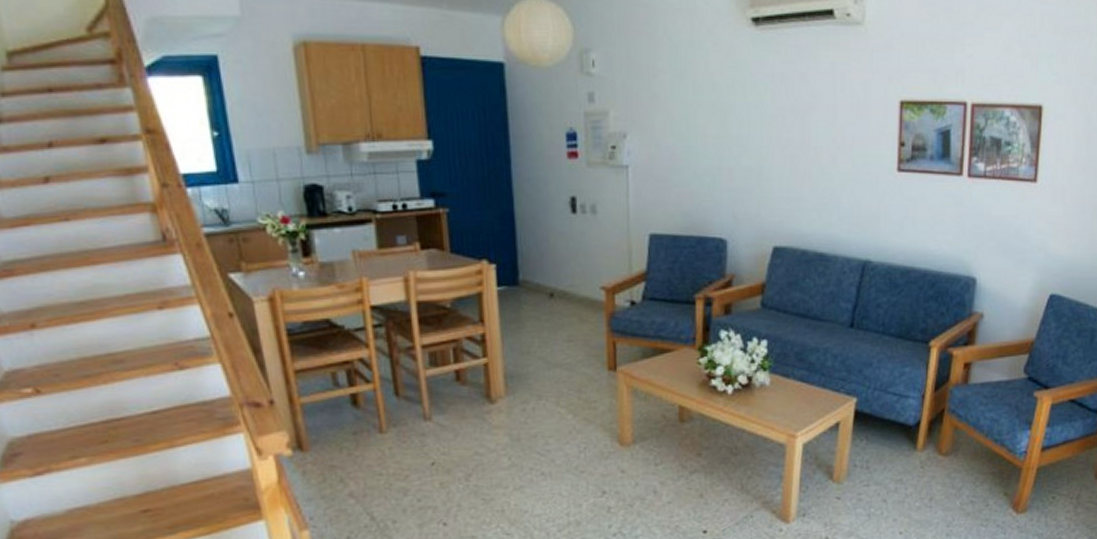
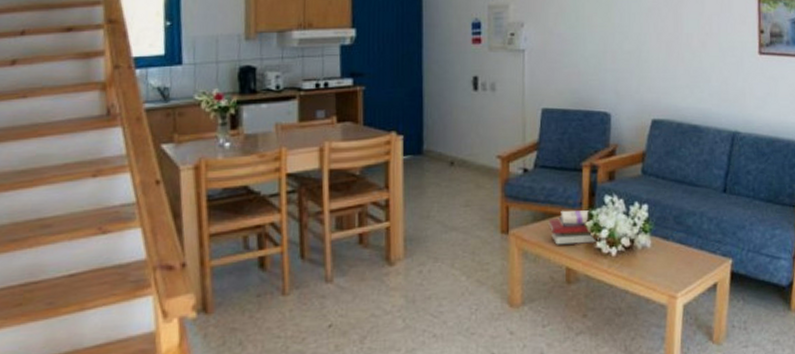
books: none [659,345,714,383] -> present [548,210,599,245]

